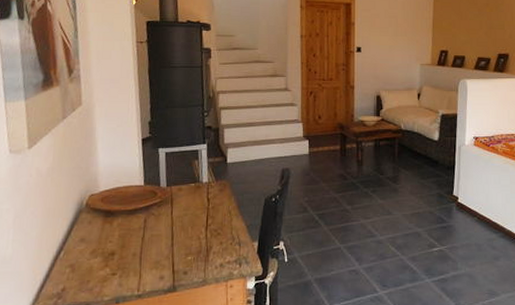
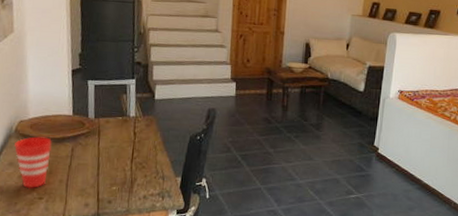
cup: none [85,210,124,265] -> present [14,136,52,189]

